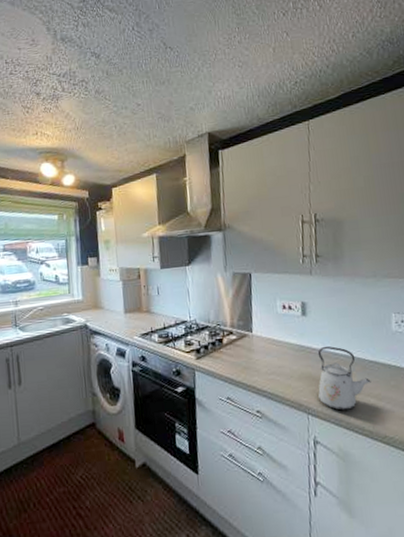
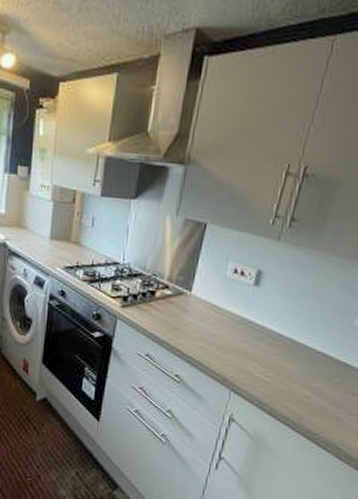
kettle: present [317,346,371,411] -> none [247,324,312,397]

